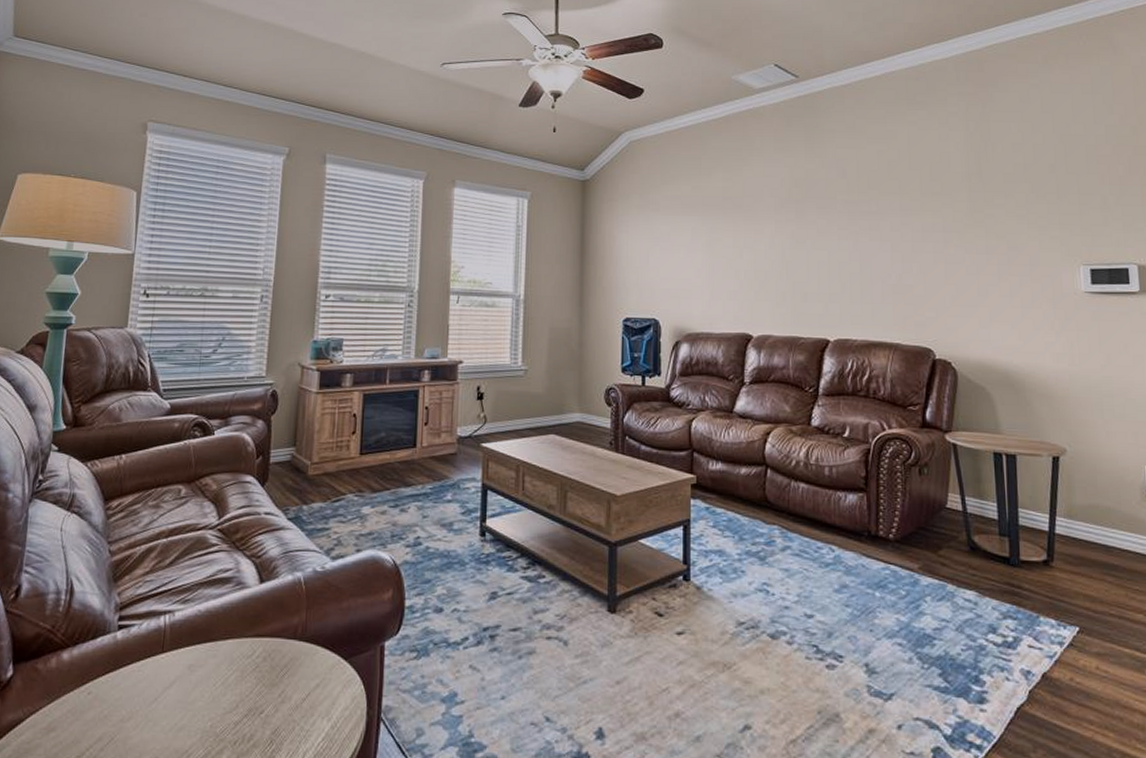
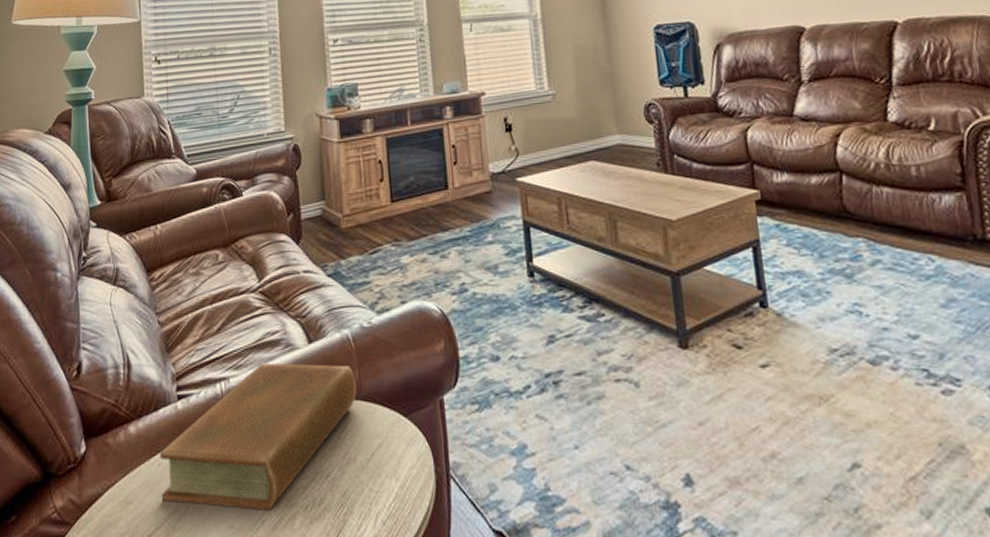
book: none [86,598,302,745] -> present [159,362,357,512]

